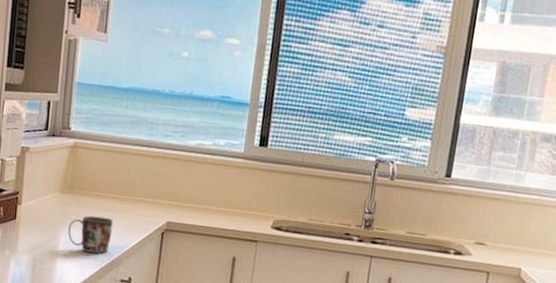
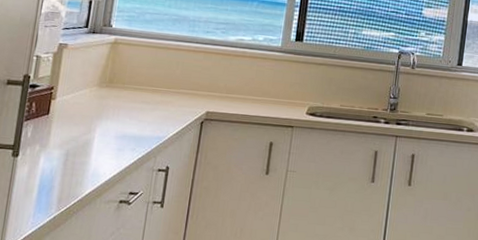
mug: present [68,216,113,254] -> none [104,108,153,145]

